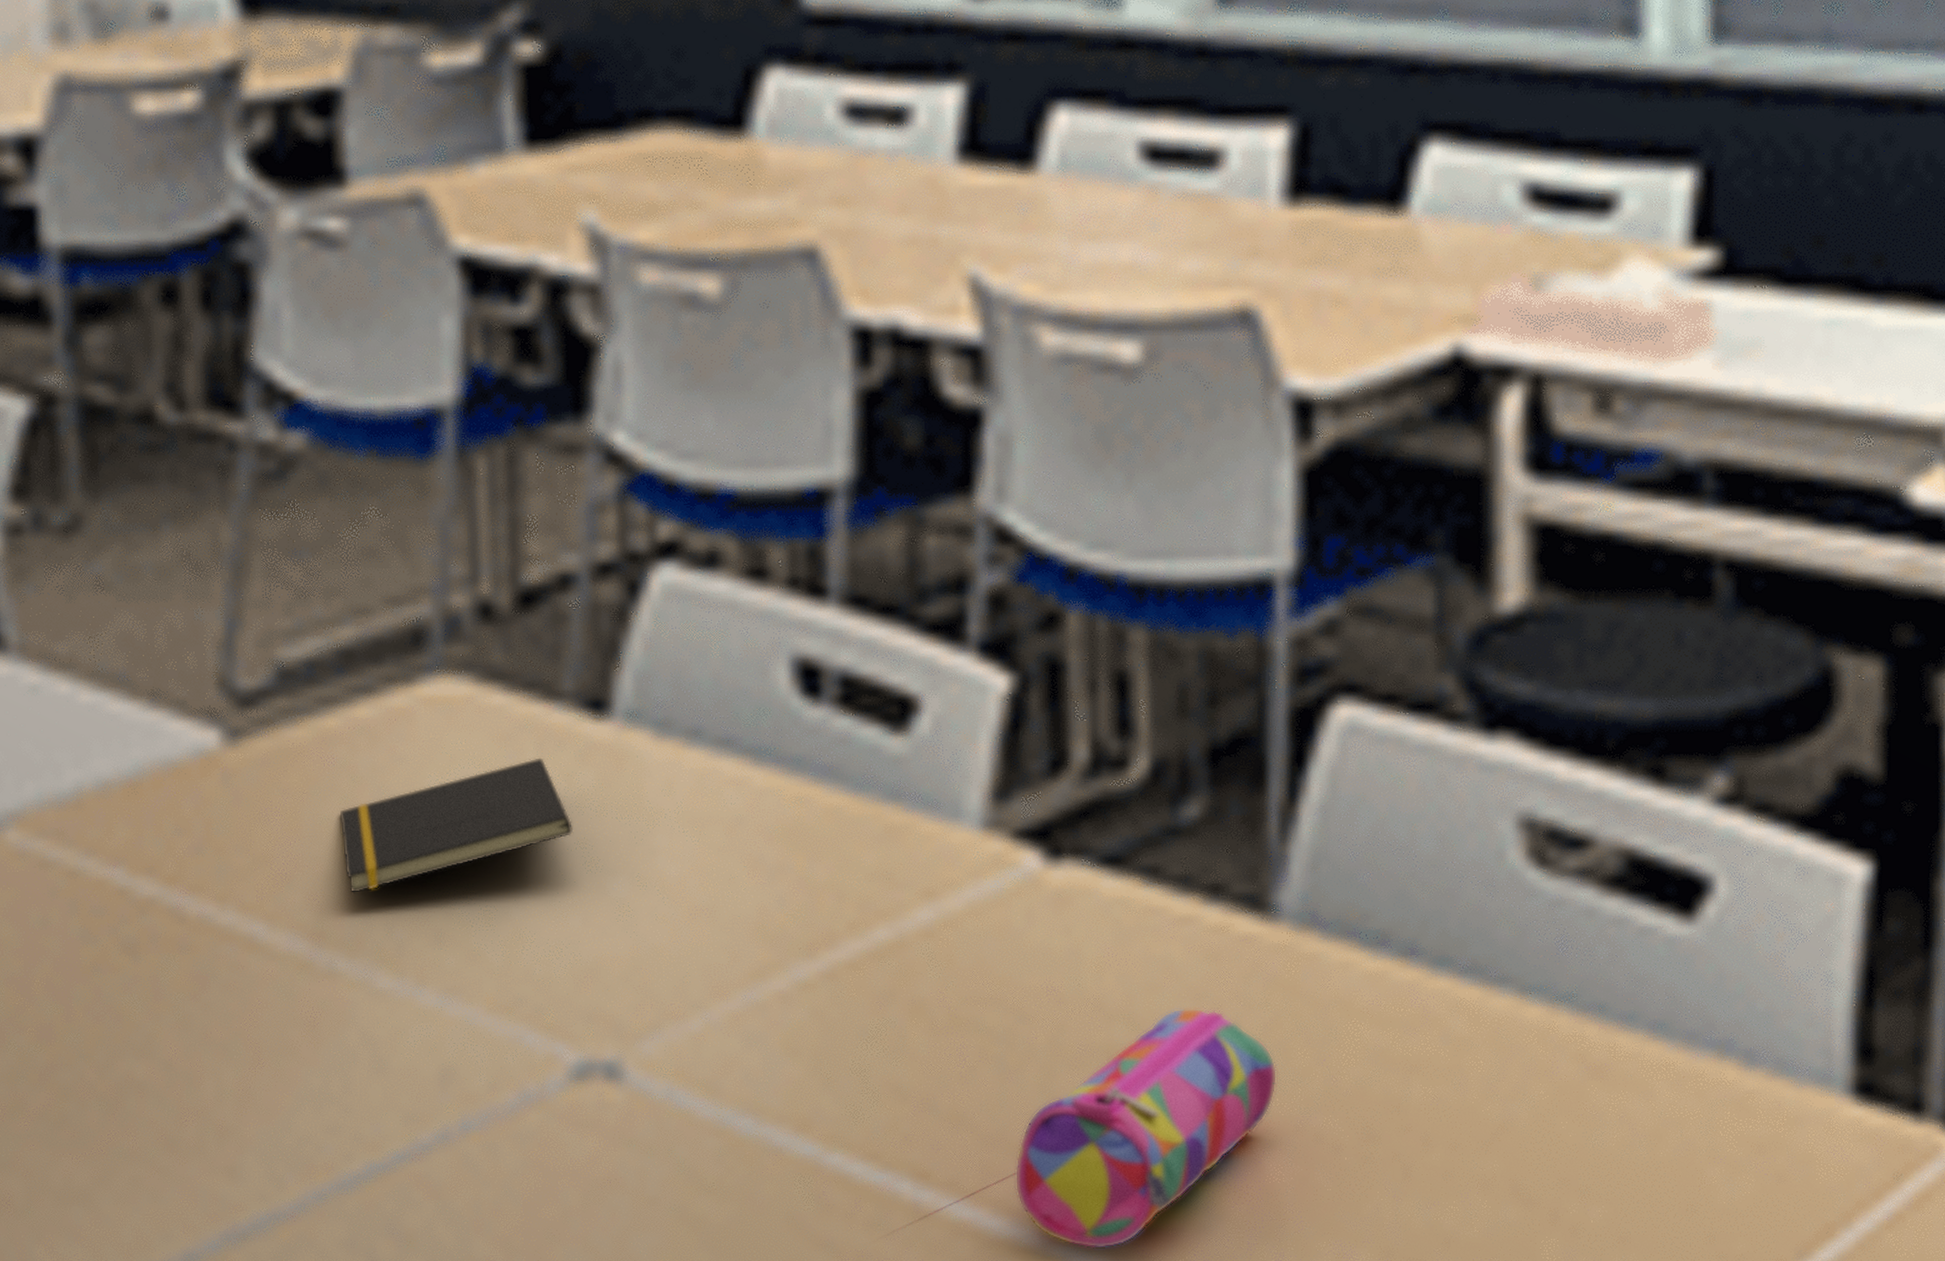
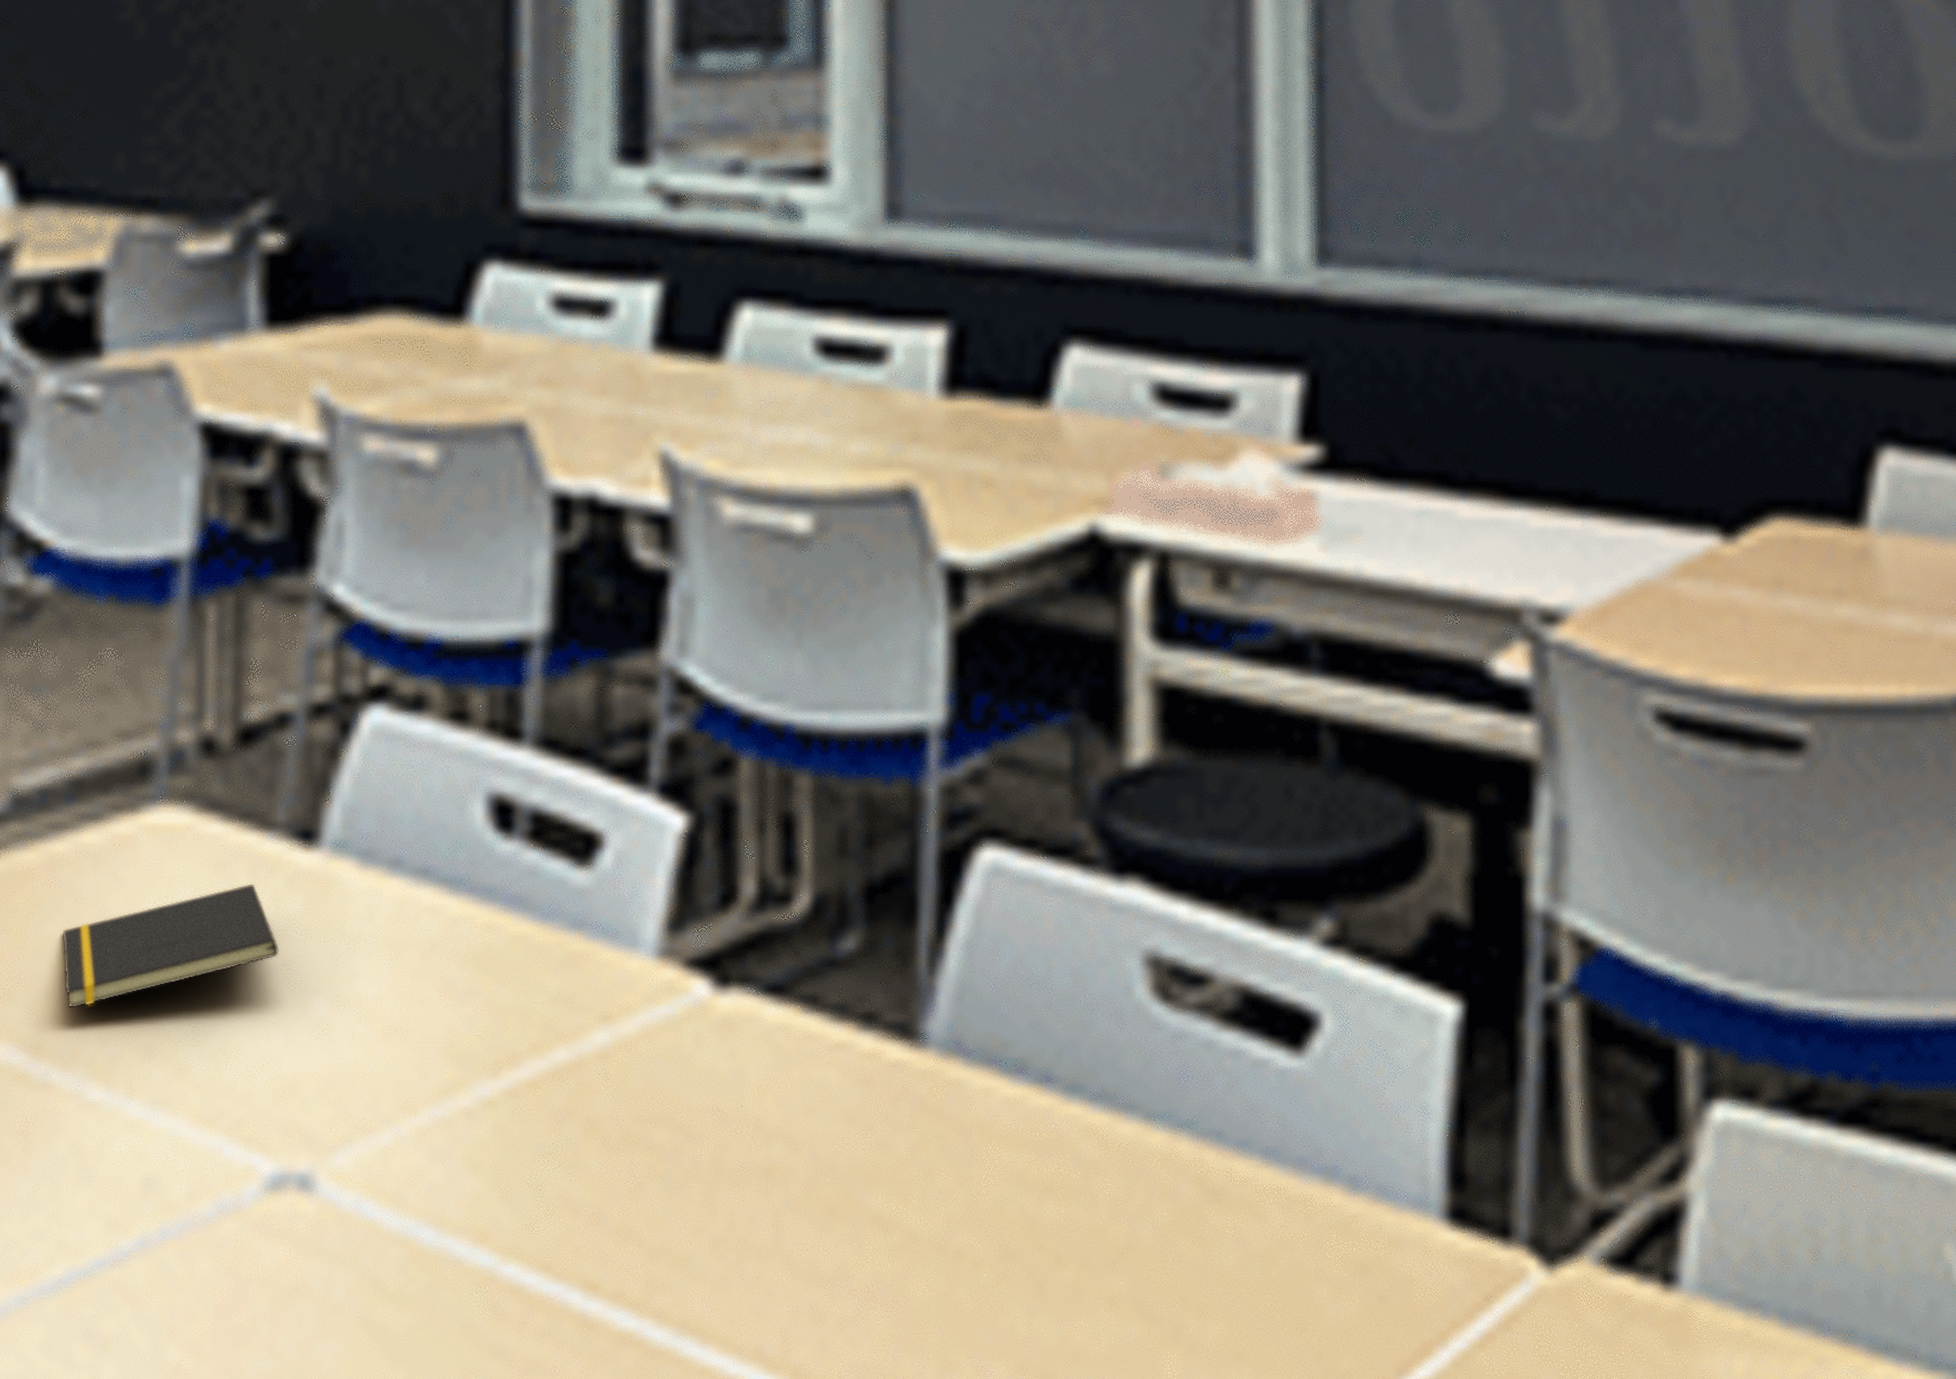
pencil case: present [1014,1008,1278,1250] -> none [677,1129,923,1361]

